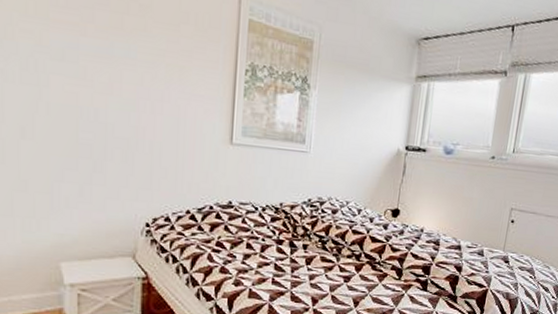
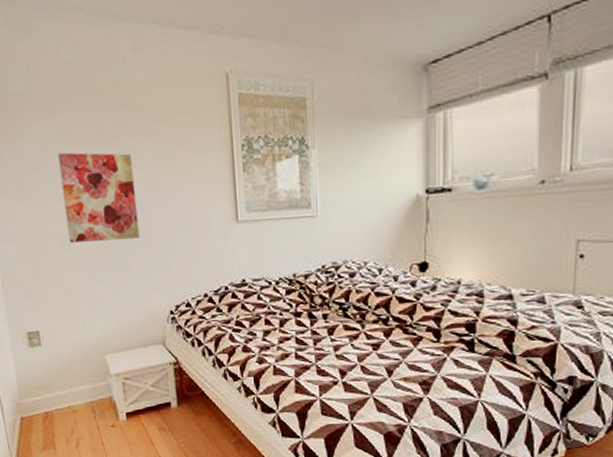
wall art: none [30,29,123,142] -> present [58,152,140,243]

